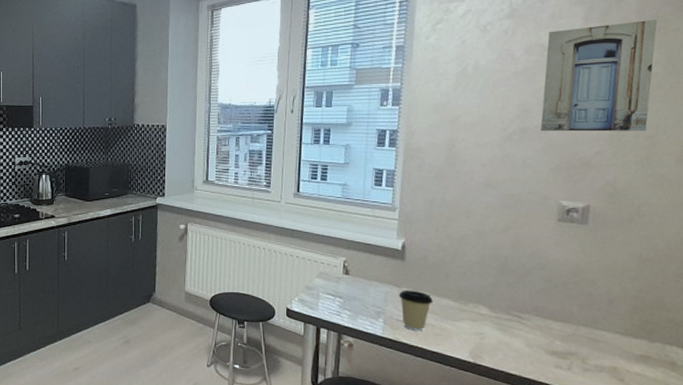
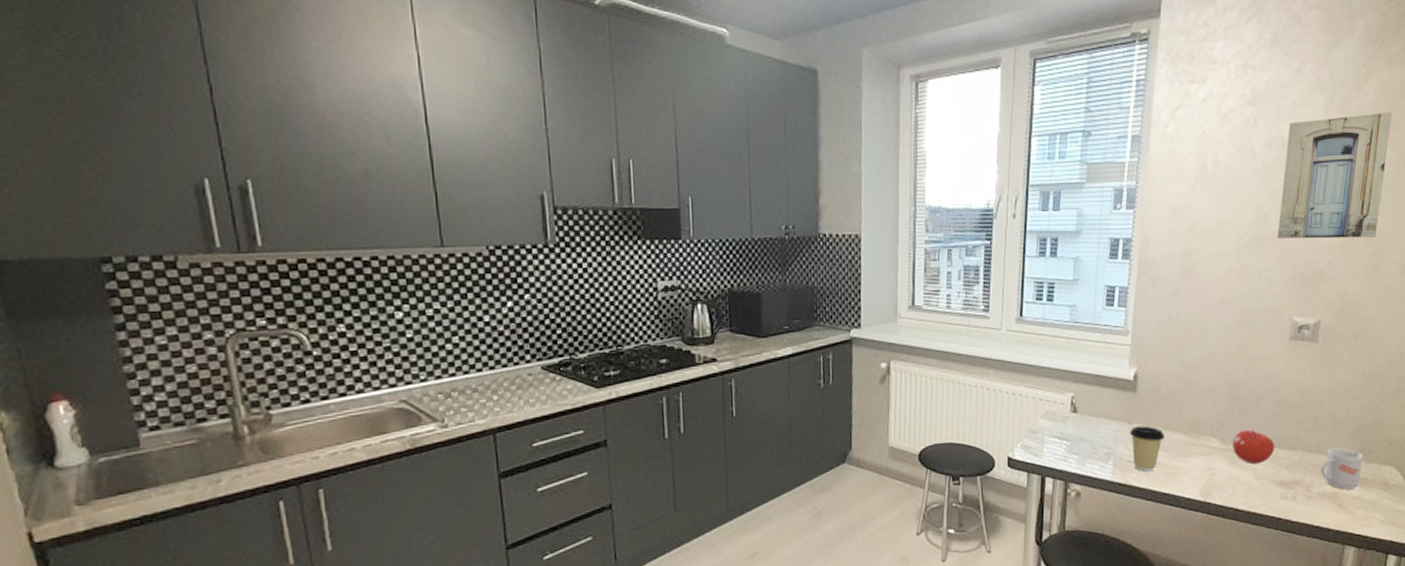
fruit: none [502,300,547,333] -> present [1233,429,1275,465]
mug: none [597,321,644,366] -> present [1320,442,1363,490]

